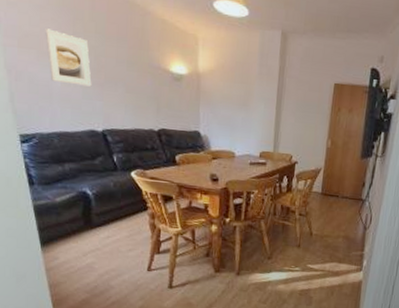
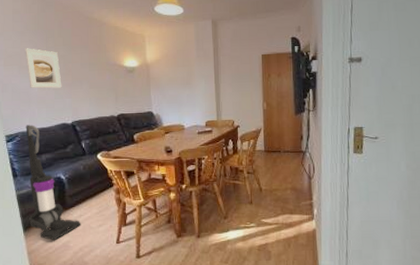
vacuum cleaner: none [45,125,109,260] -> present [26,125,81,241]

